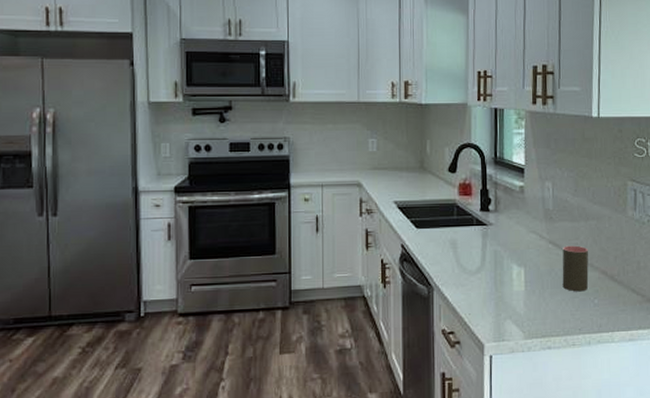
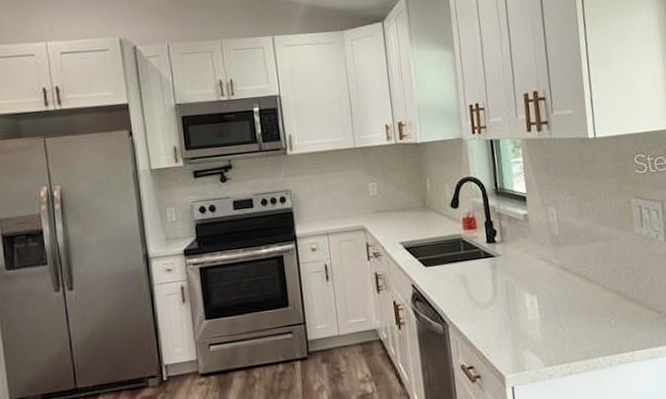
cup: present [562,245,589,292] -> none [573,268,603,315]

